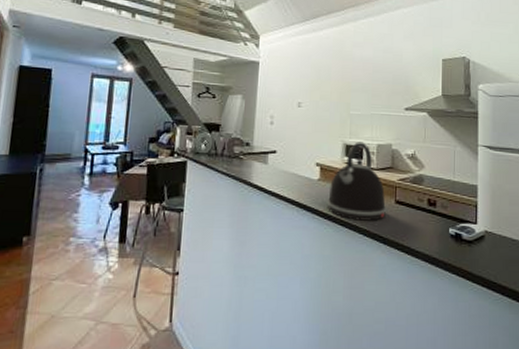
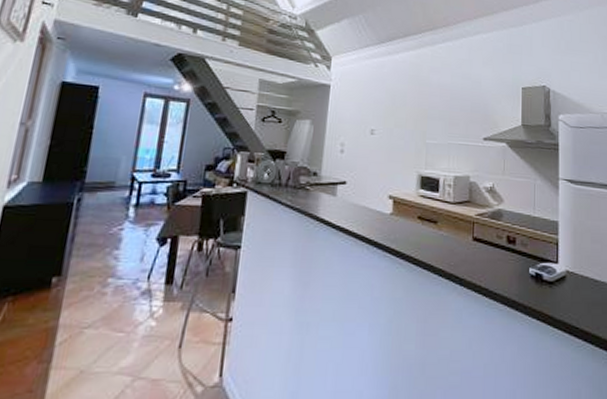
kettle: present [326,141,387,222] -> none [399,173,464,261]

